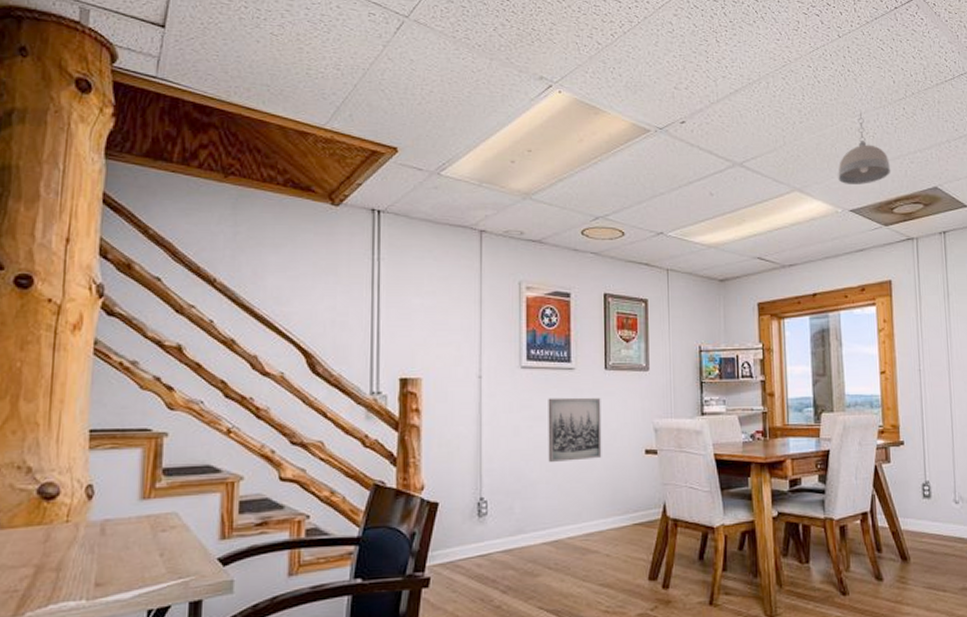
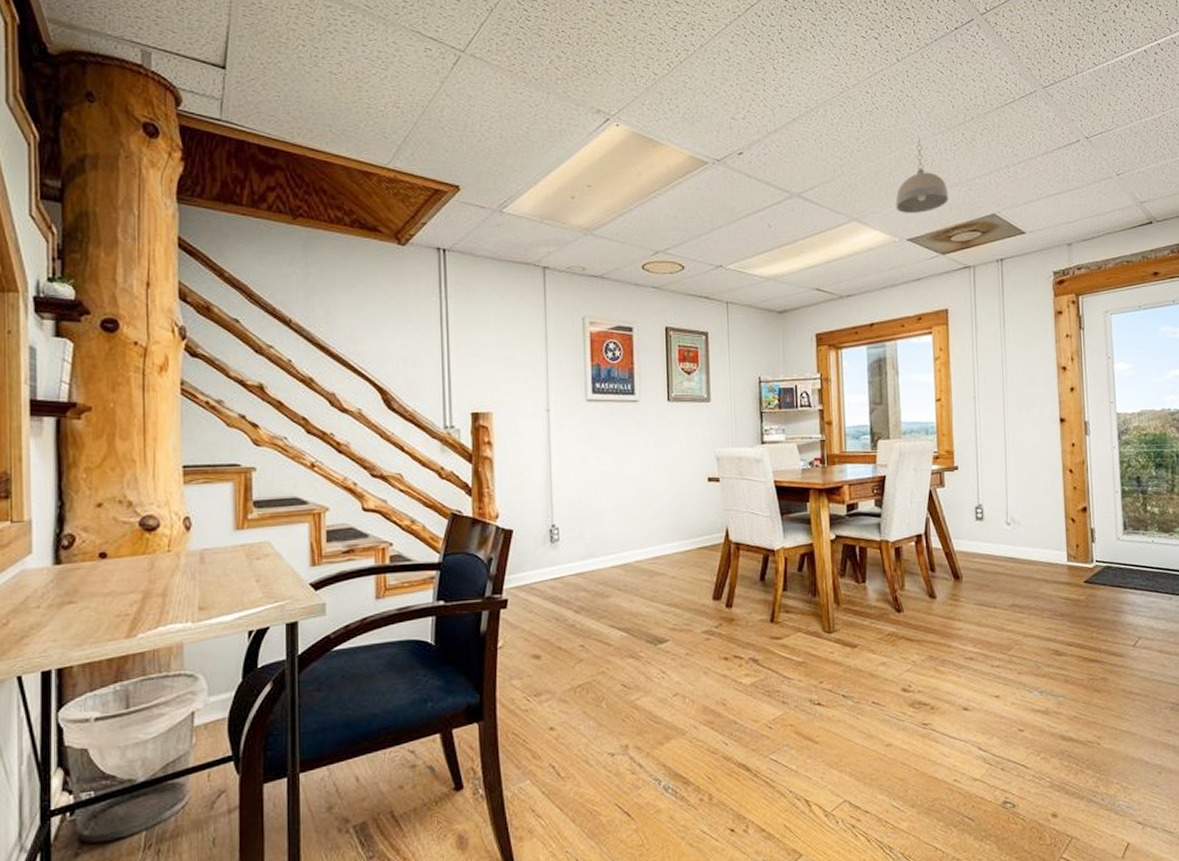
wall art: present [548,397,602,462] -> none [613,428,667,490]

